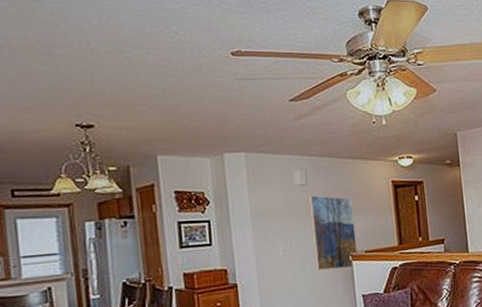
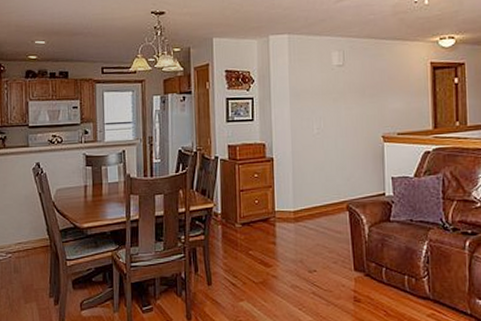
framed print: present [309,195,358,270] -> none [345,76,390,150]

